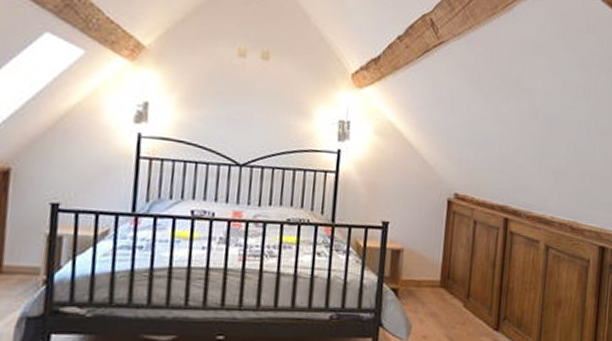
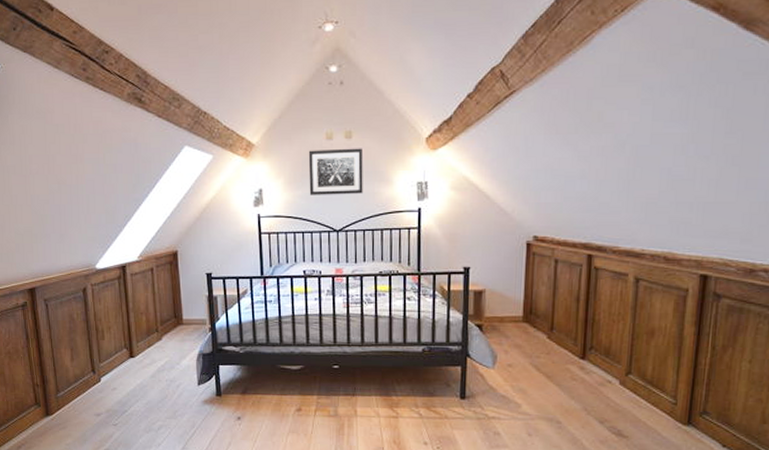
wall art: none [210,65,281,125] -> present [308,148,363,195]

